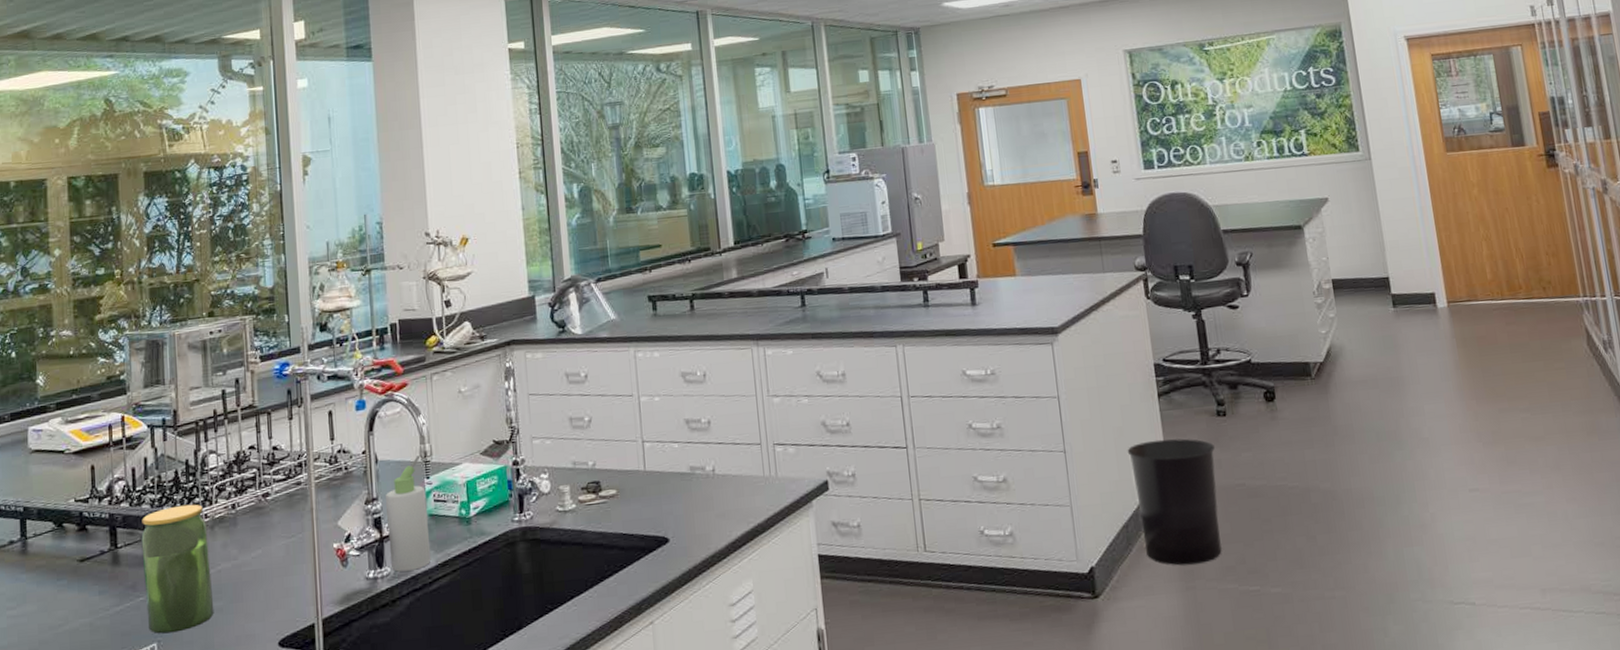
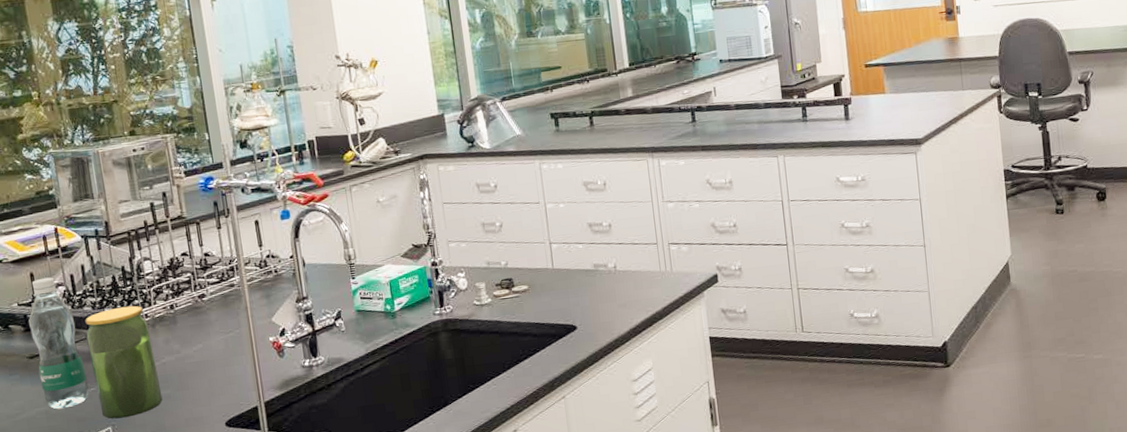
bottle: none [83,470,137,621] -> present [28,277,89,410]
bottle: present [385,455,431,572] -> none [314,259,362,360]
waste bin: present [1127,438,1222,565] -> none [978,233,1055,338]

